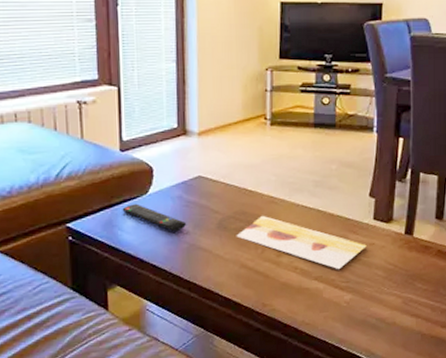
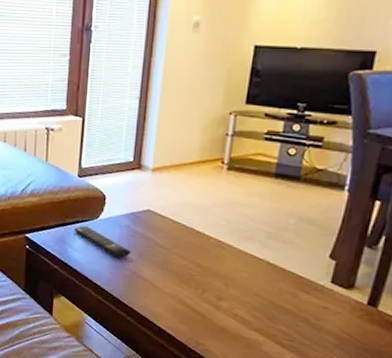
painting: present [236,215,367,270] -> none [177,257,319,327]

